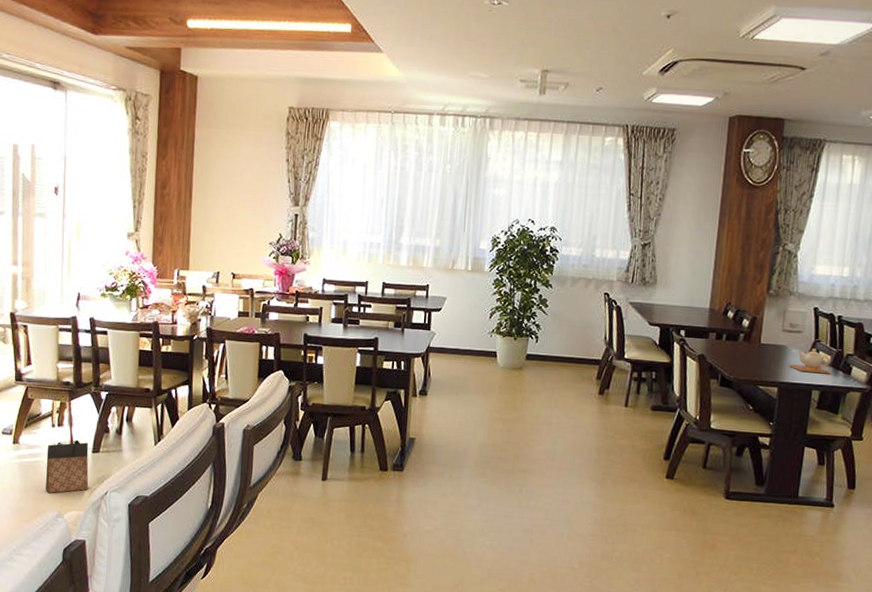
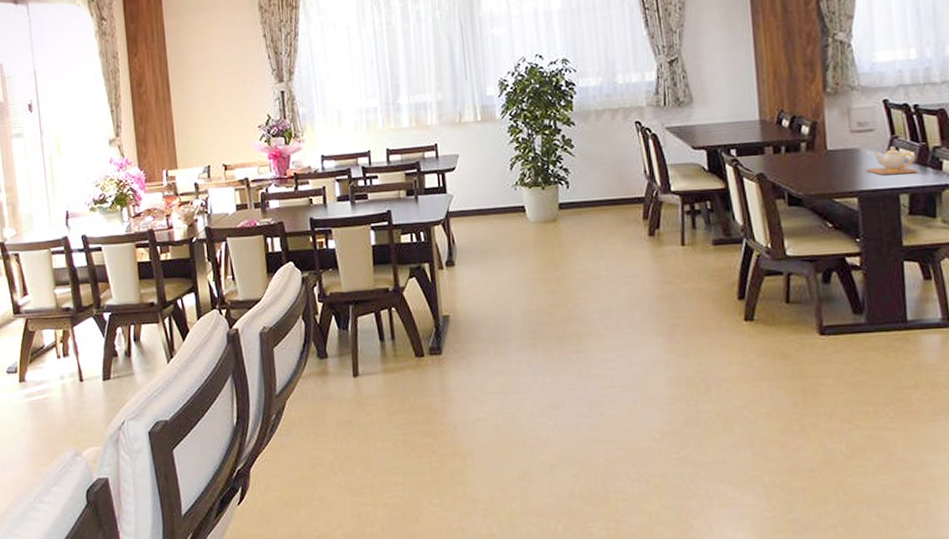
bag: present [46,439,89,494] -> none [55,368,104,432]

